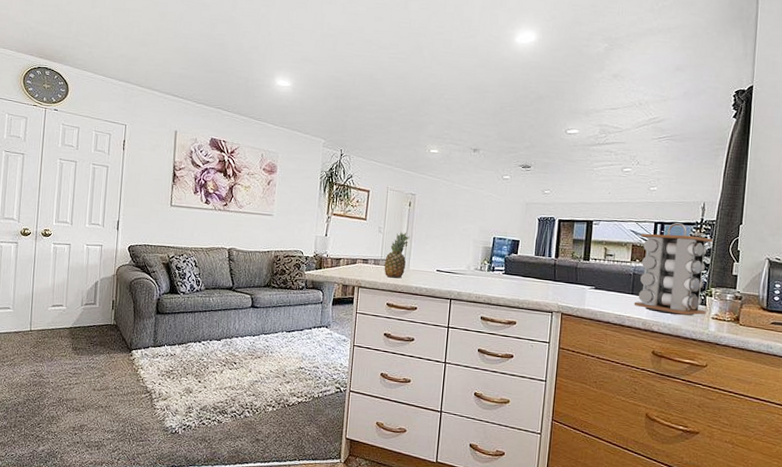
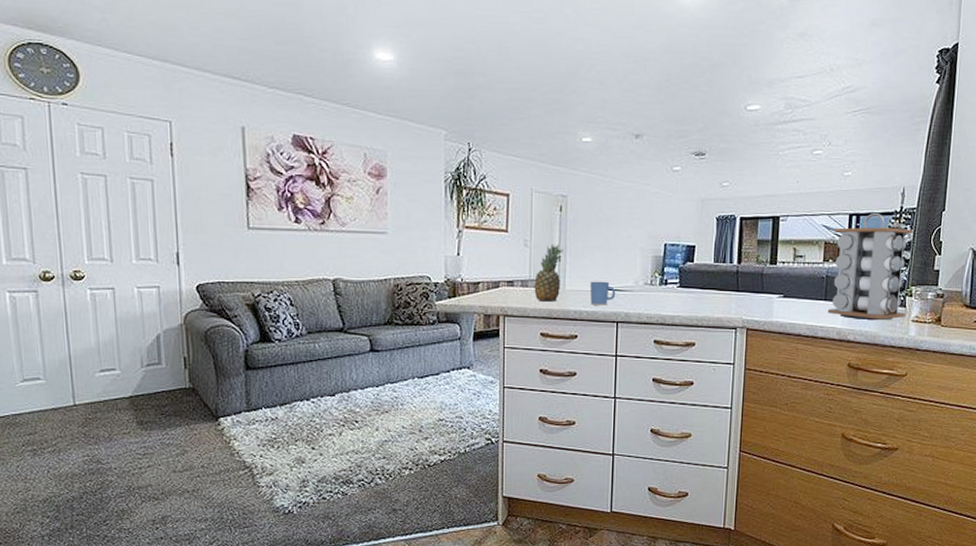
mug: none [429,264,451,285] -> present [589,281,616,305]

